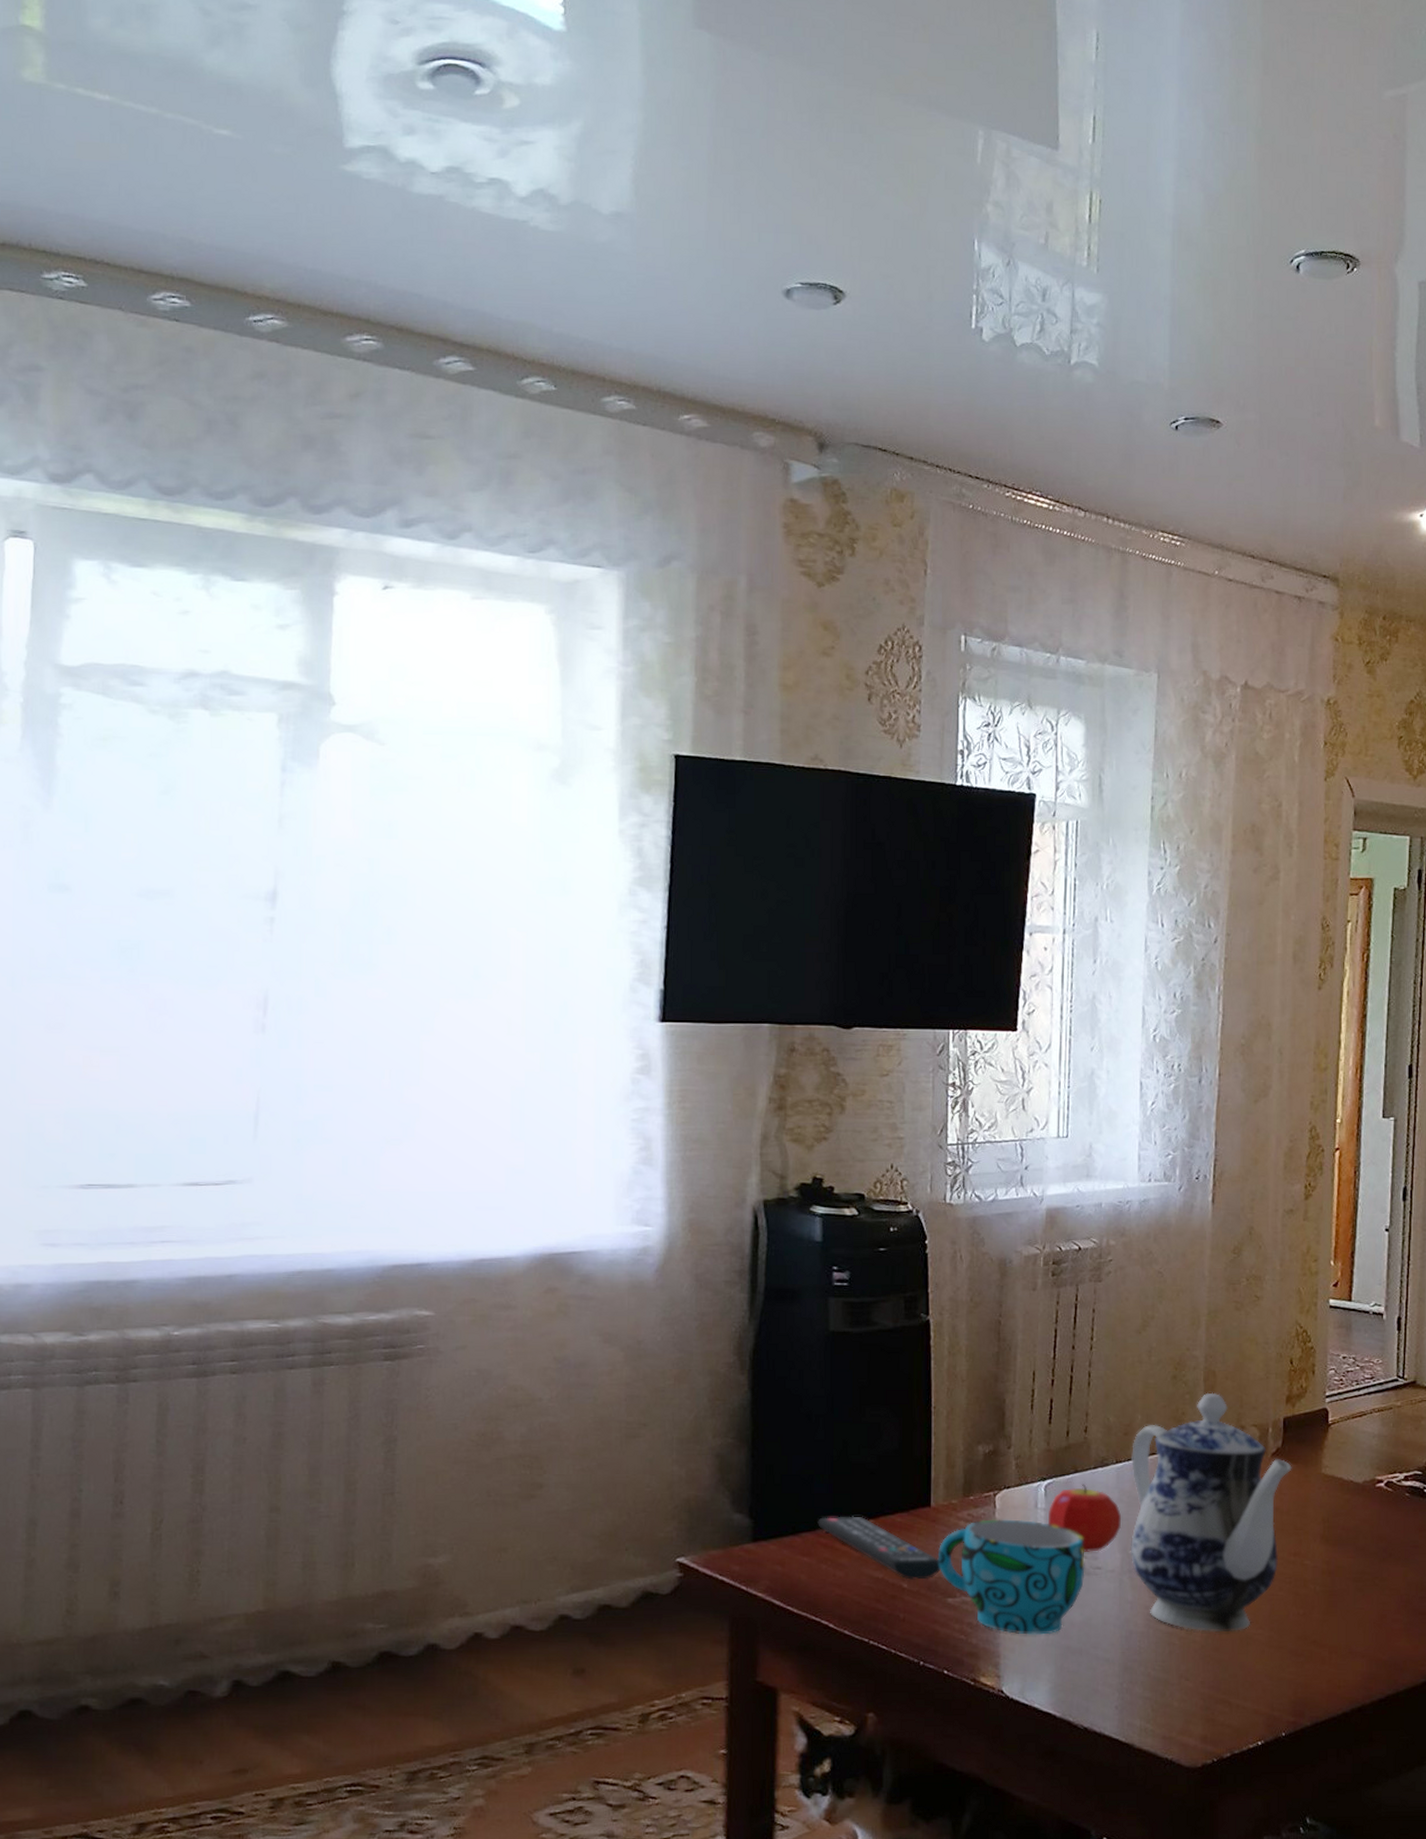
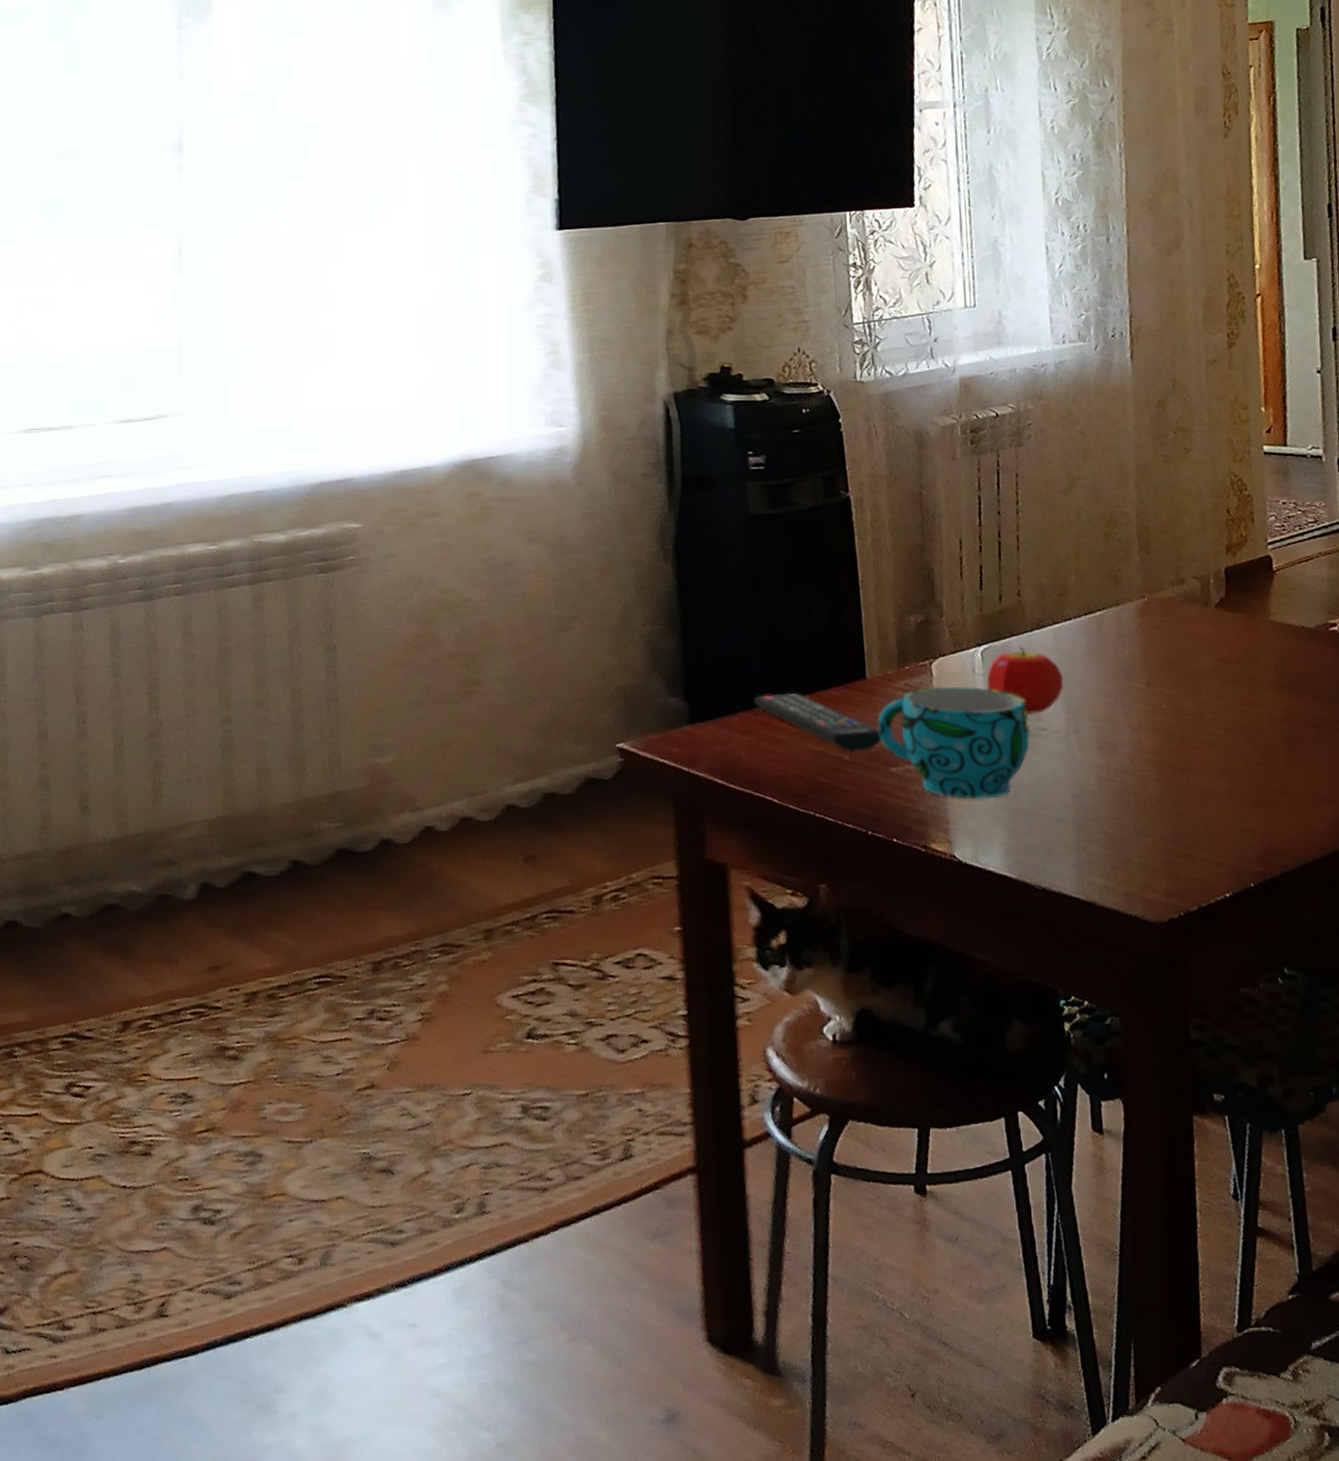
teapot: present [1130,1392,1292,1633] -> none [1068,547,1238,787]

